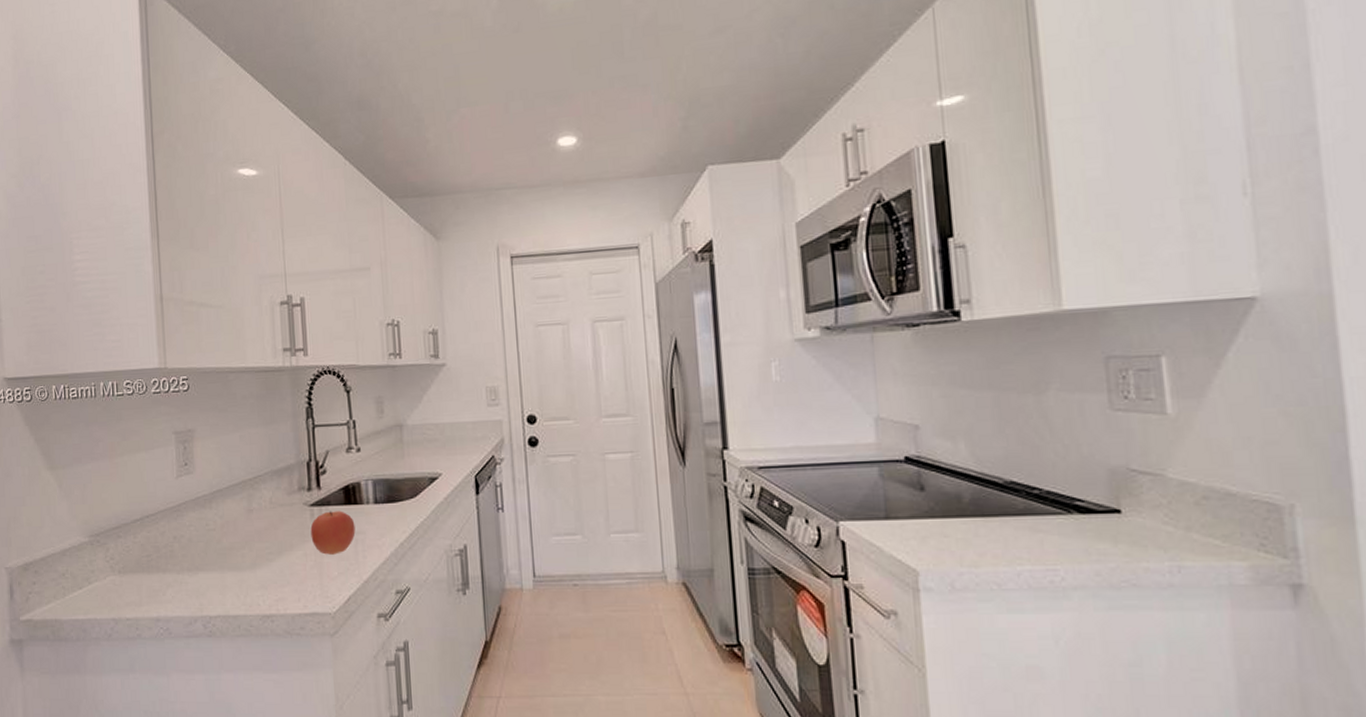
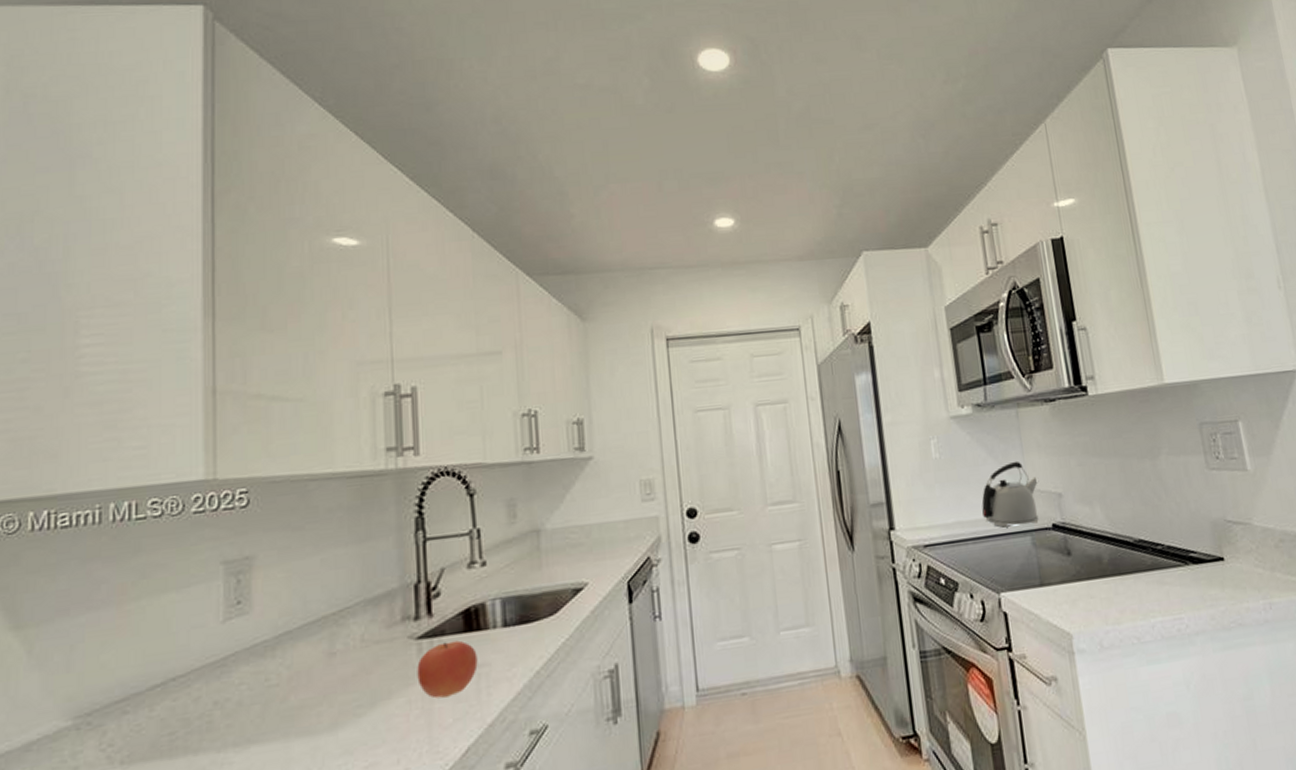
kettle: none [824,388,893,456] -> present [981,460,1039,528]

